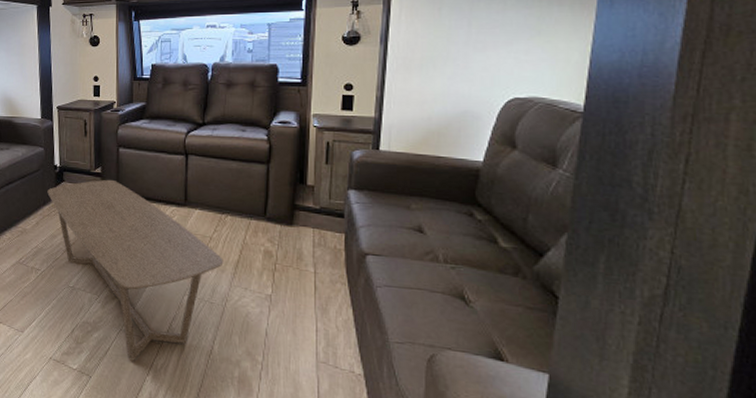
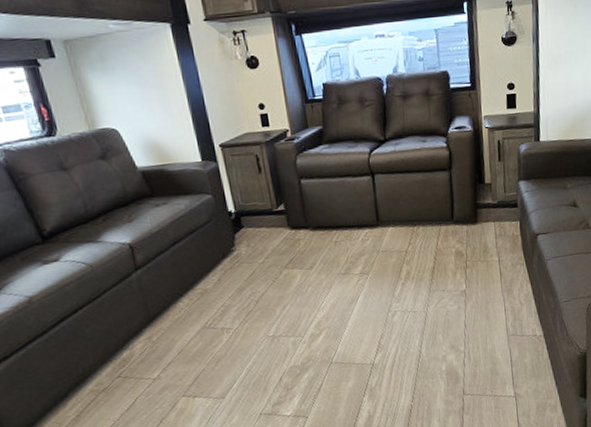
coffee table: present [47,179,224,361] -> none [225,214,421,389]

